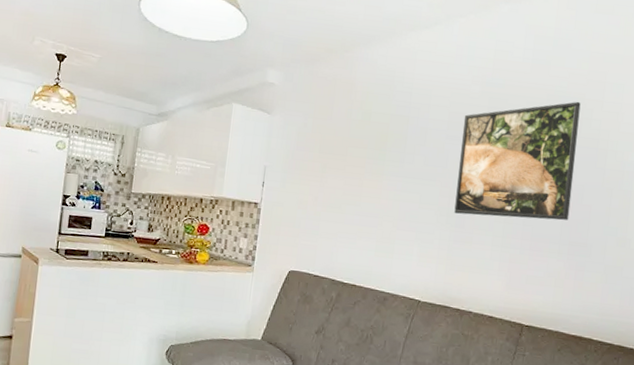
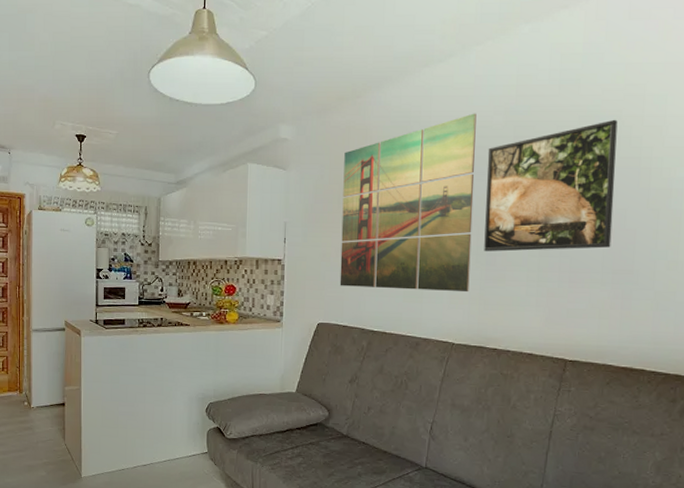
wall art: none [314,80,456,252] -> present [339,113,477,293]

